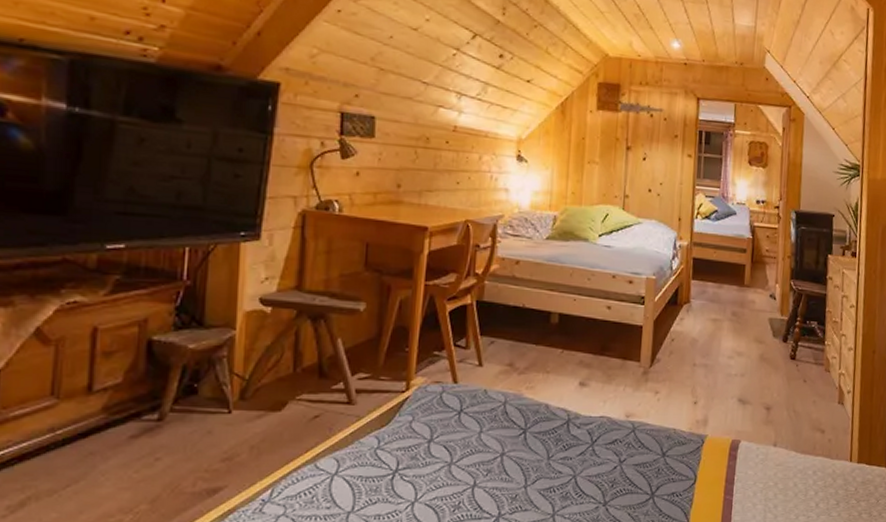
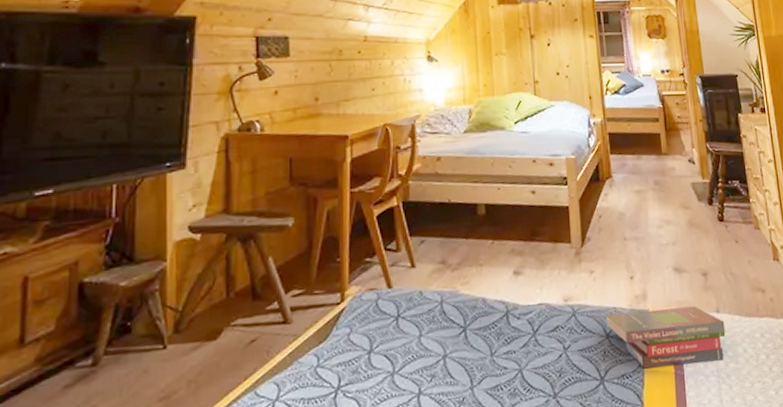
books: none [664,436,780,492] -> present [606,306,726,369]

